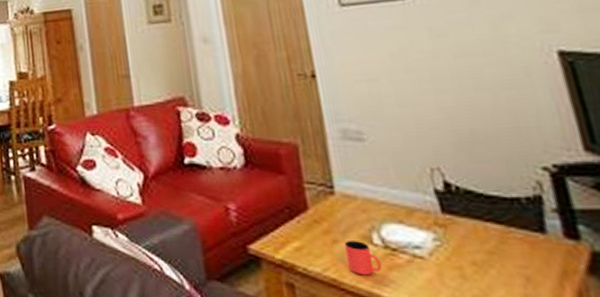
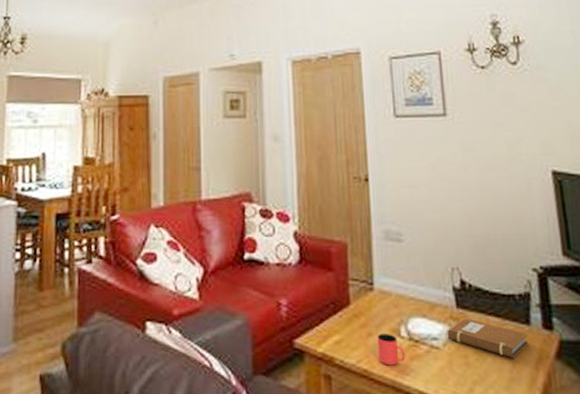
notebook: none [432,225,547,271] -> present [447,318,529,358]

